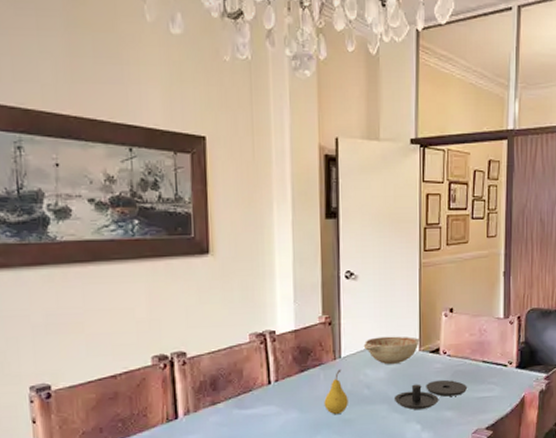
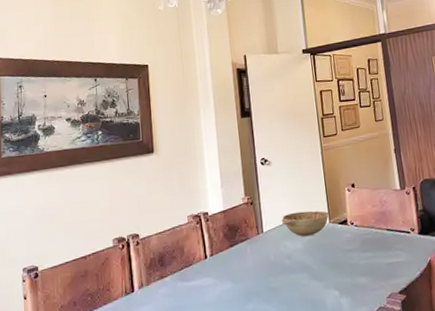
fruit: present [324,369,348,415] -> none [252,243,273,284]
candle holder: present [393,379,467,410] -> none [312,248,376,277]

